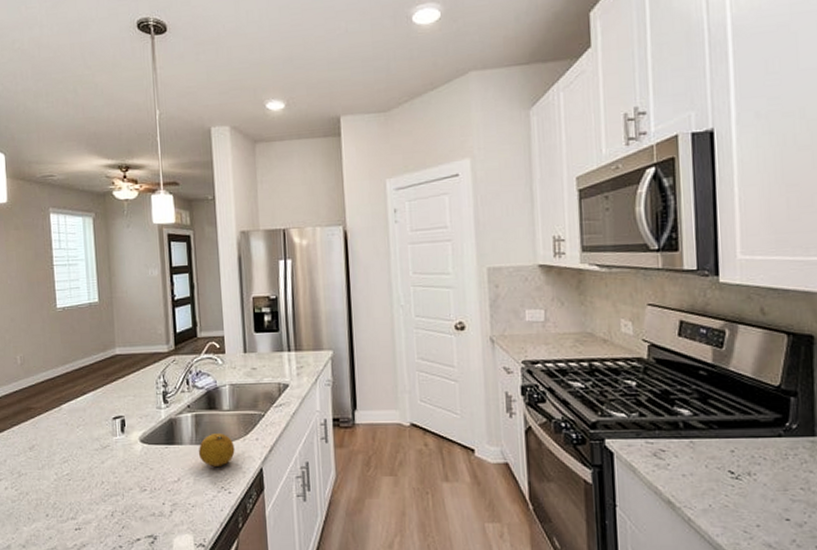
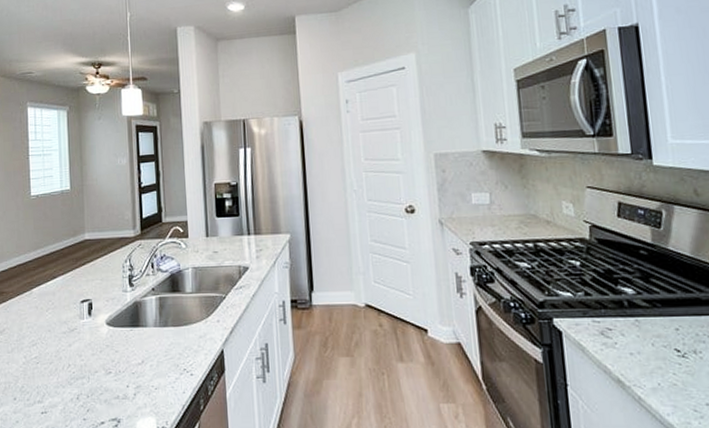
fruit: present [198,433,235,466] -> none [161,316,197,349]

